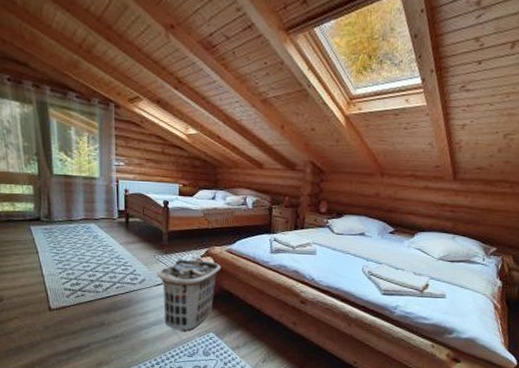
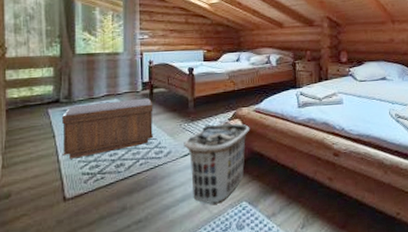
bench: none [44,225,129,275] -> present [62,98,153,159]

